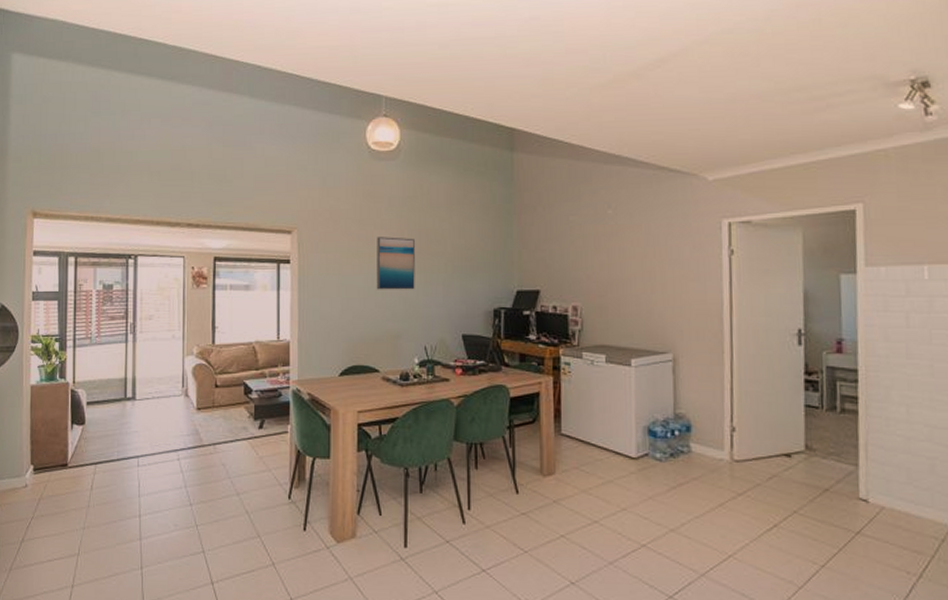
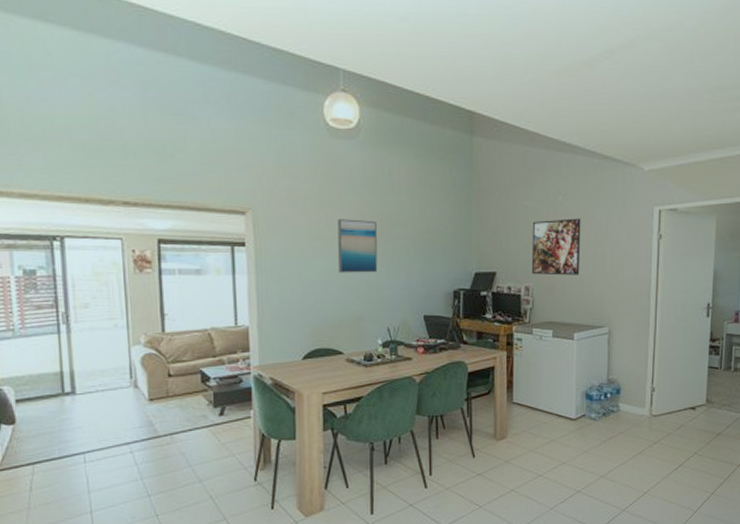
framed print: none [579,233,636,295] -> present [531,218,581,276]

